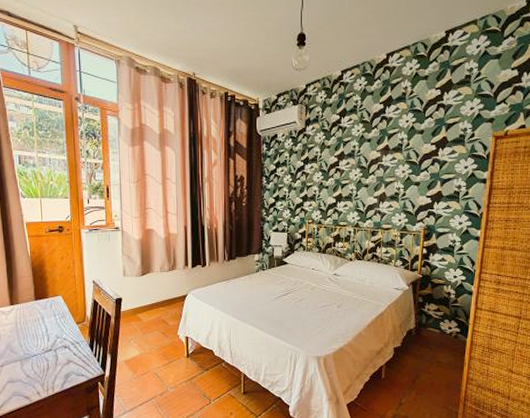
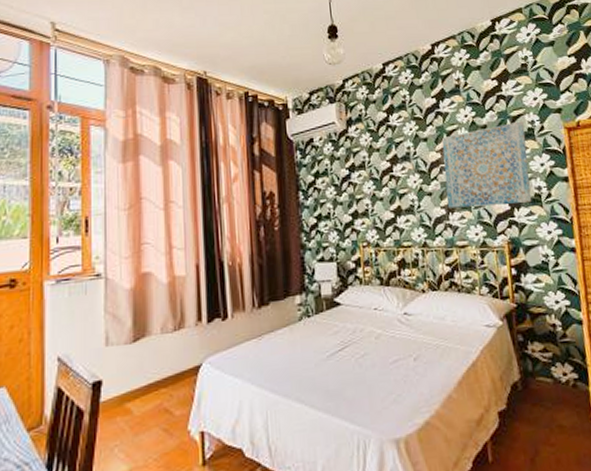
wall art: none [379,128,457,198] -> present [441,121,532,209]

